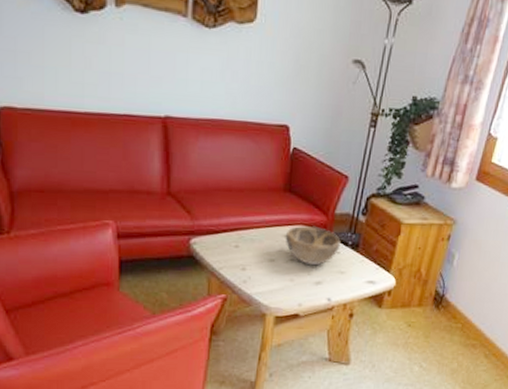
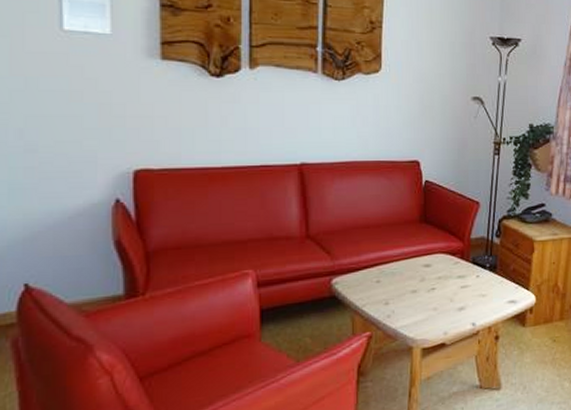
decorative bowl: present [285,225,341,265] -> none [425,252,479,292]

